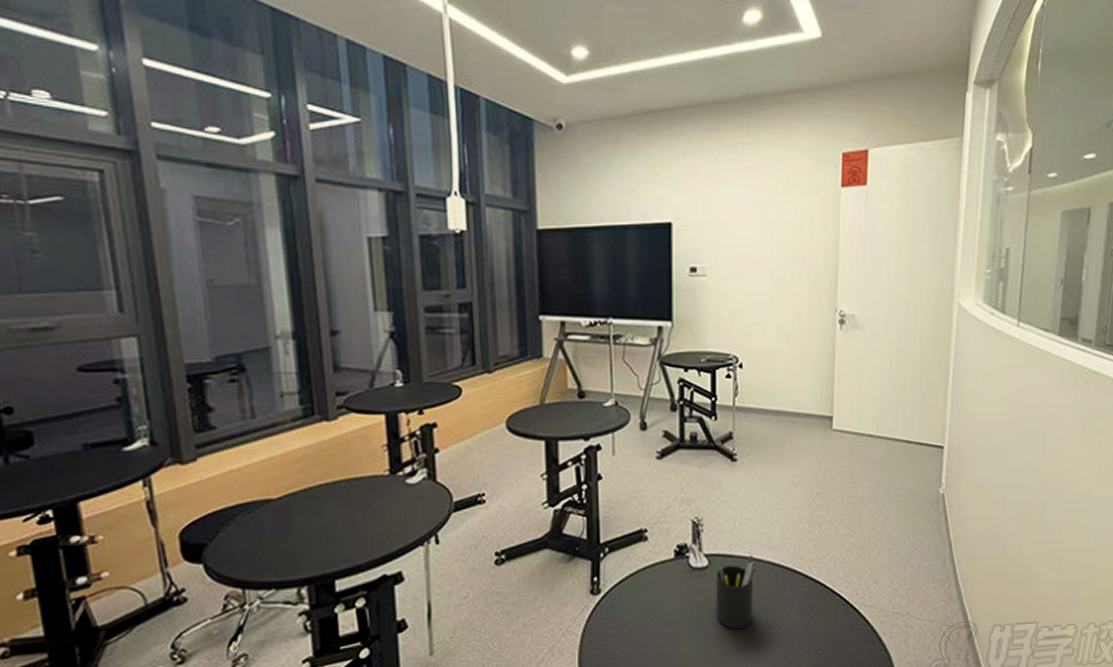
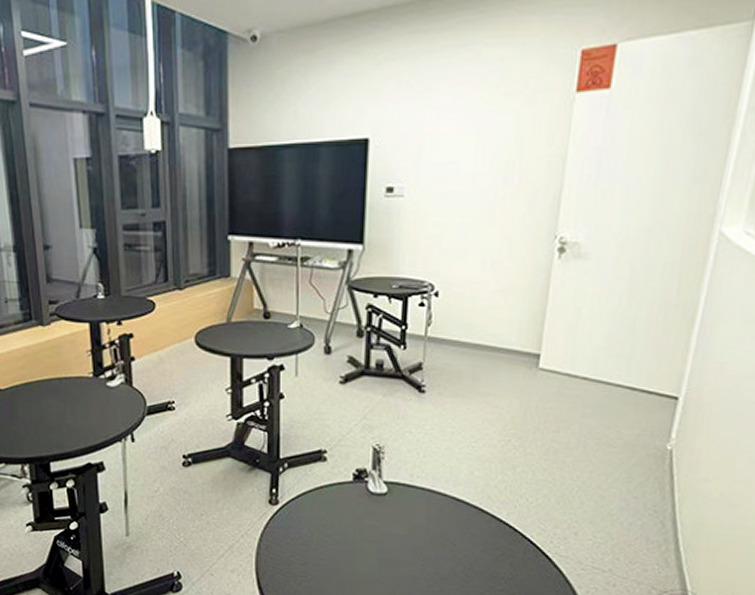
pen holder: present [716,555,757,630] -> none [393,488,440,558]

